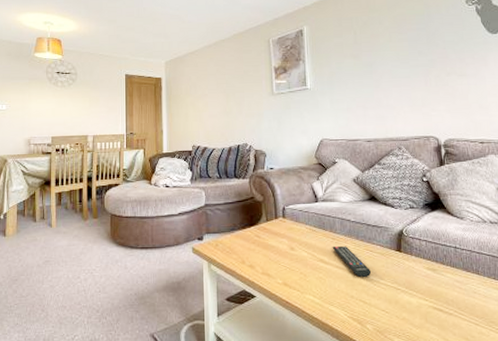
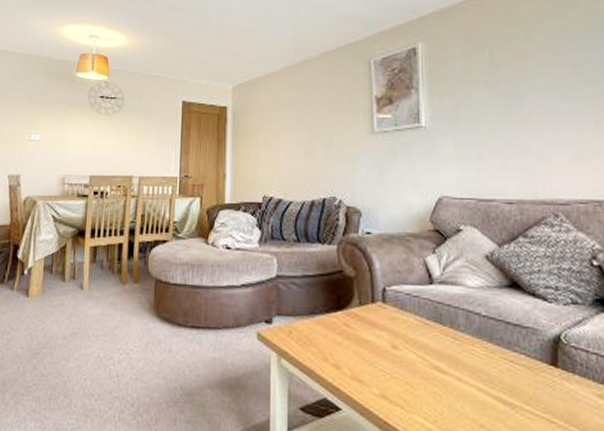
remote control: present [332,246,372,277] -> none [452,350,512,399]

